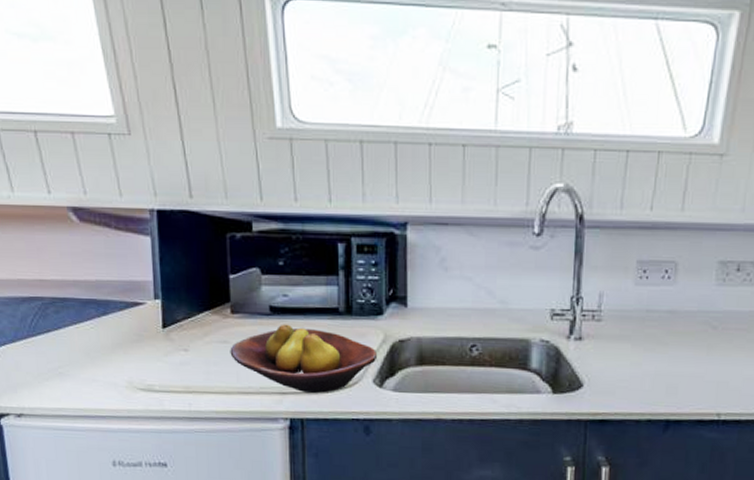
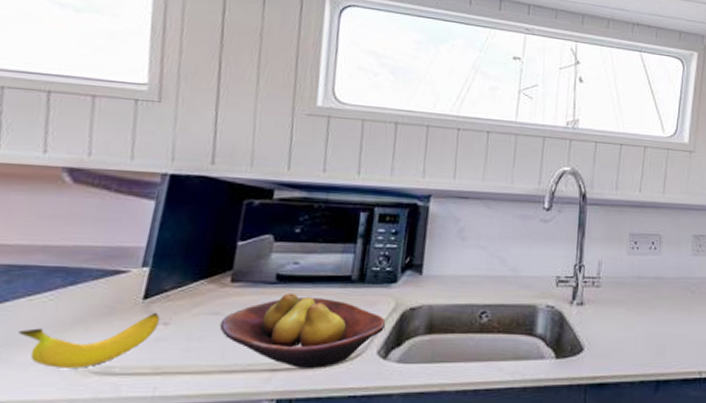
banana: none [76,339,180,385] -> present [18,312,160,368]

